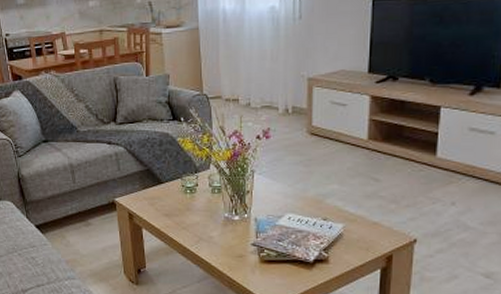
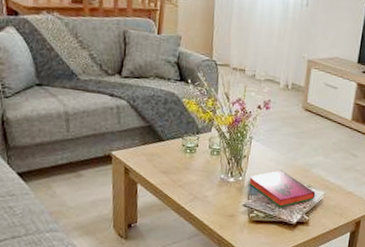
hardback book: none [255,203,333,244] -> present [248,170,316,207]

